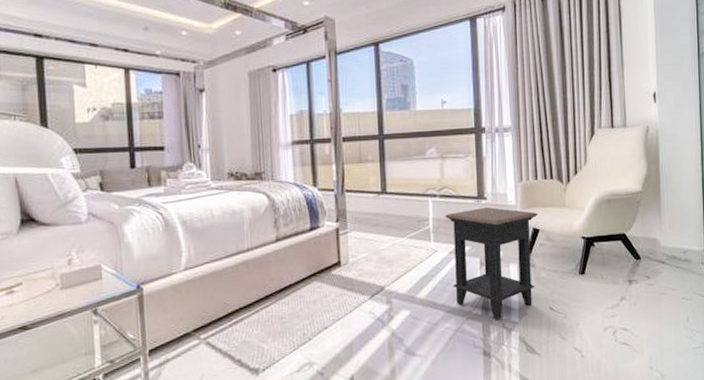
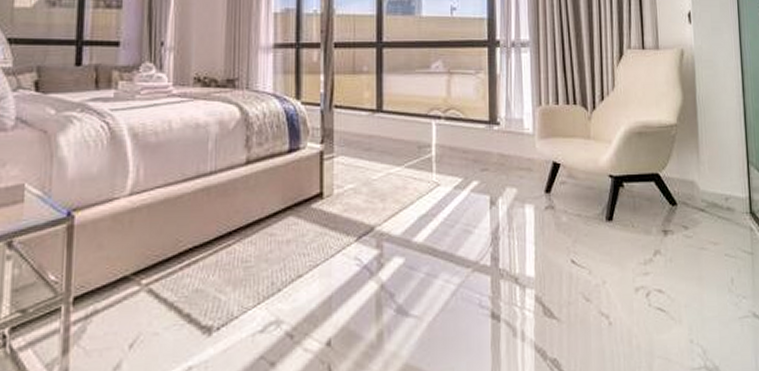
side table: present [444,206,538,320] -> none [450,133,559,274]

